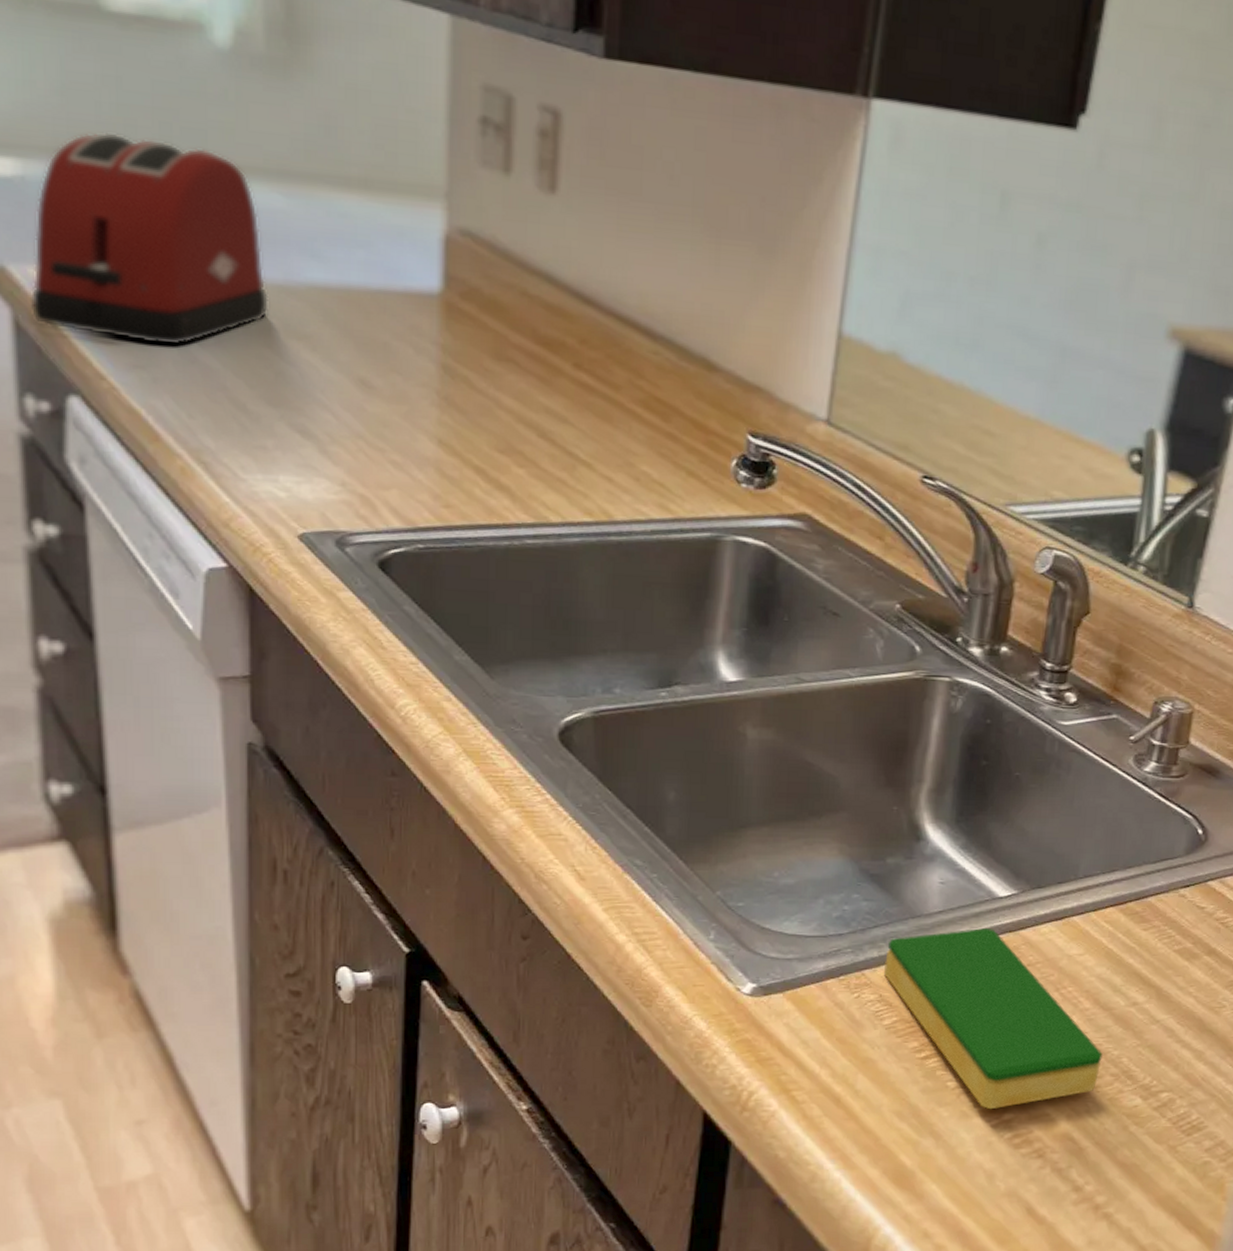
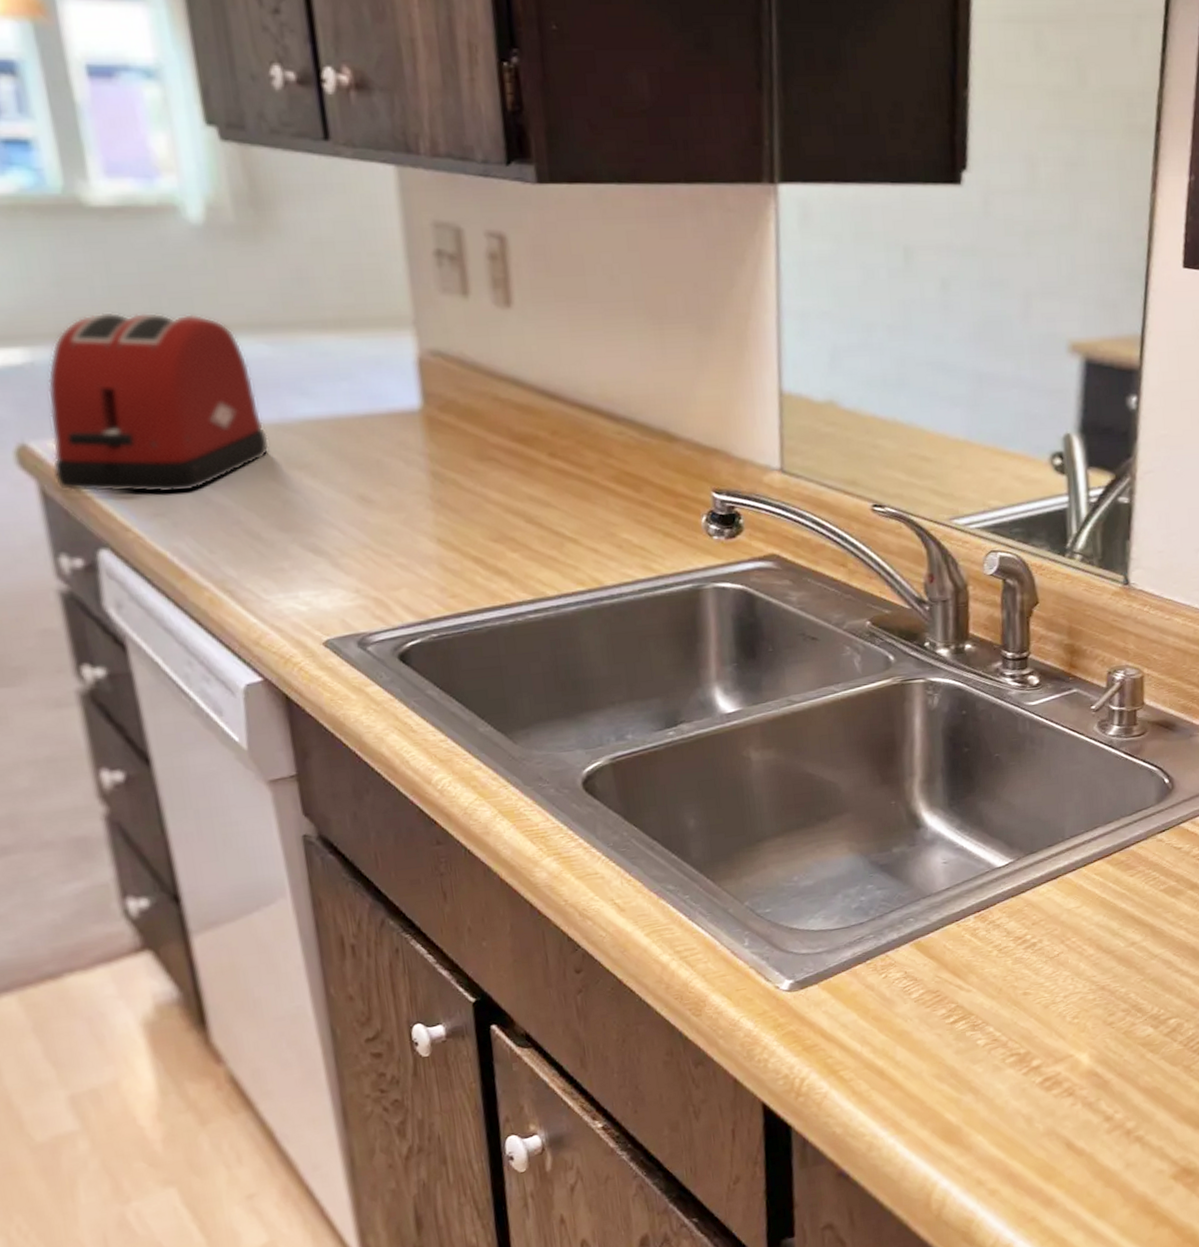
dish sponge: present [883,927,1103,1110] -> none [905,896,1112,1060]

